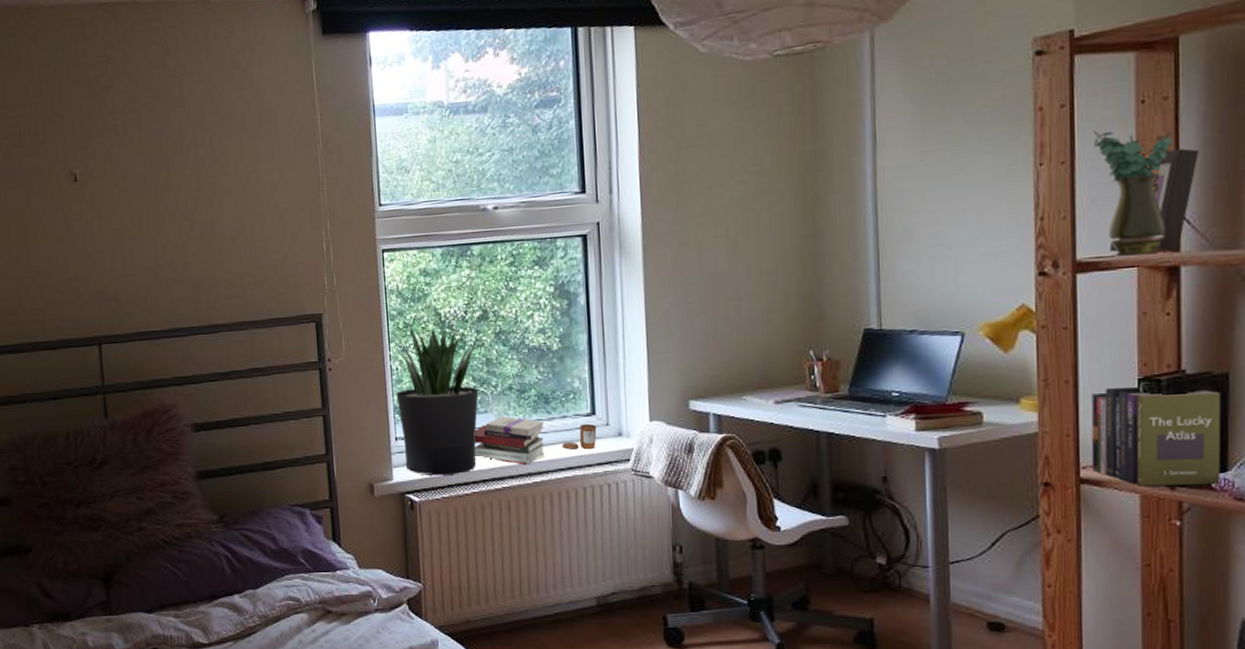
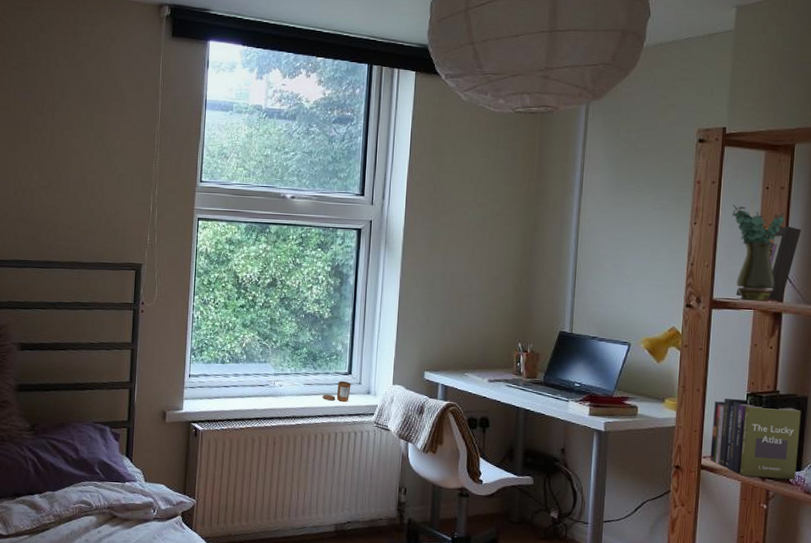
planter: present [396,320,479,475] -> none [194,278,263,411]
books: present [474,416,545,466] -> none [252,366,311,410]

